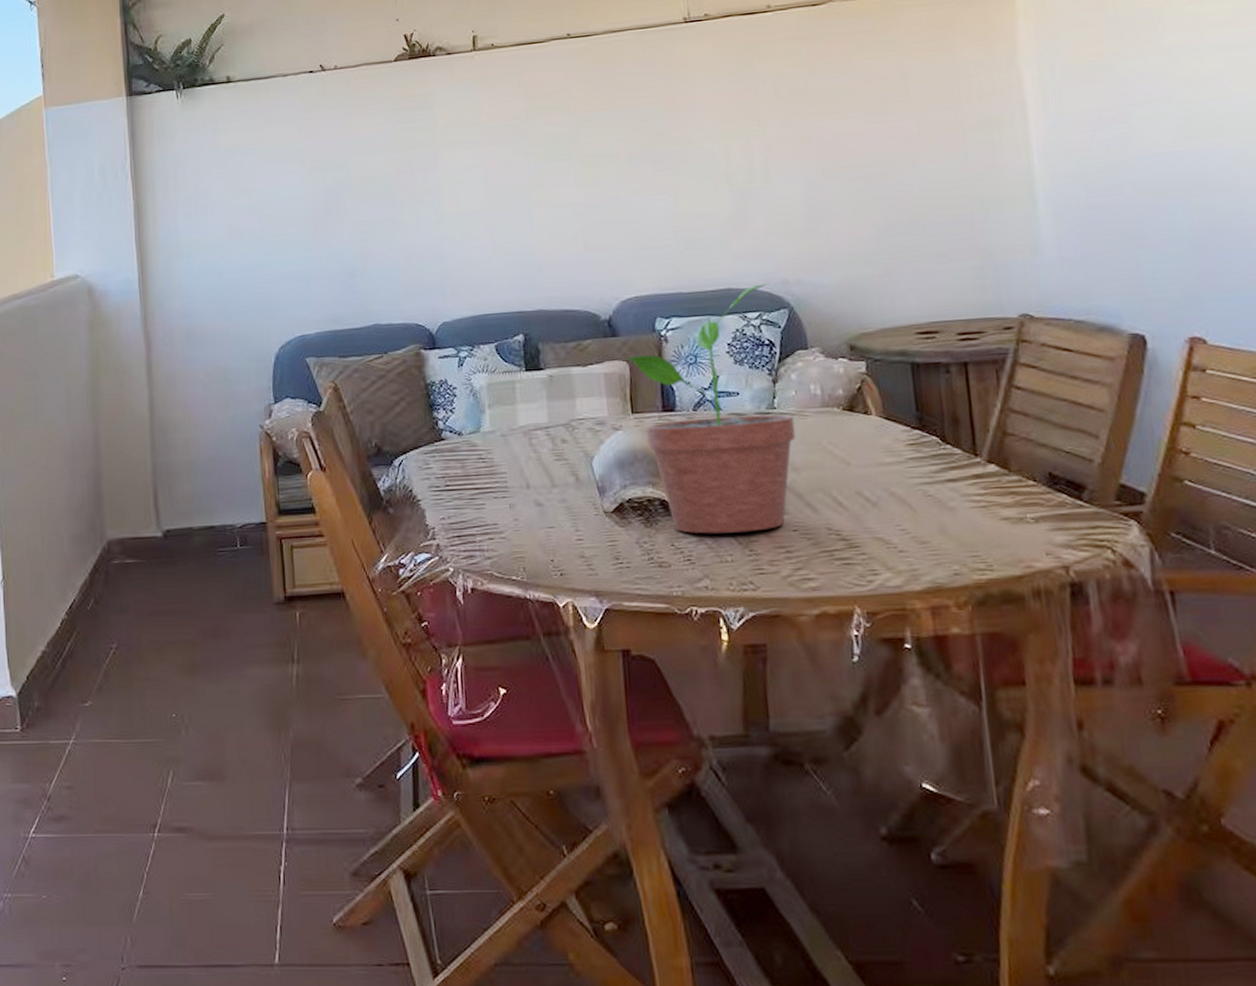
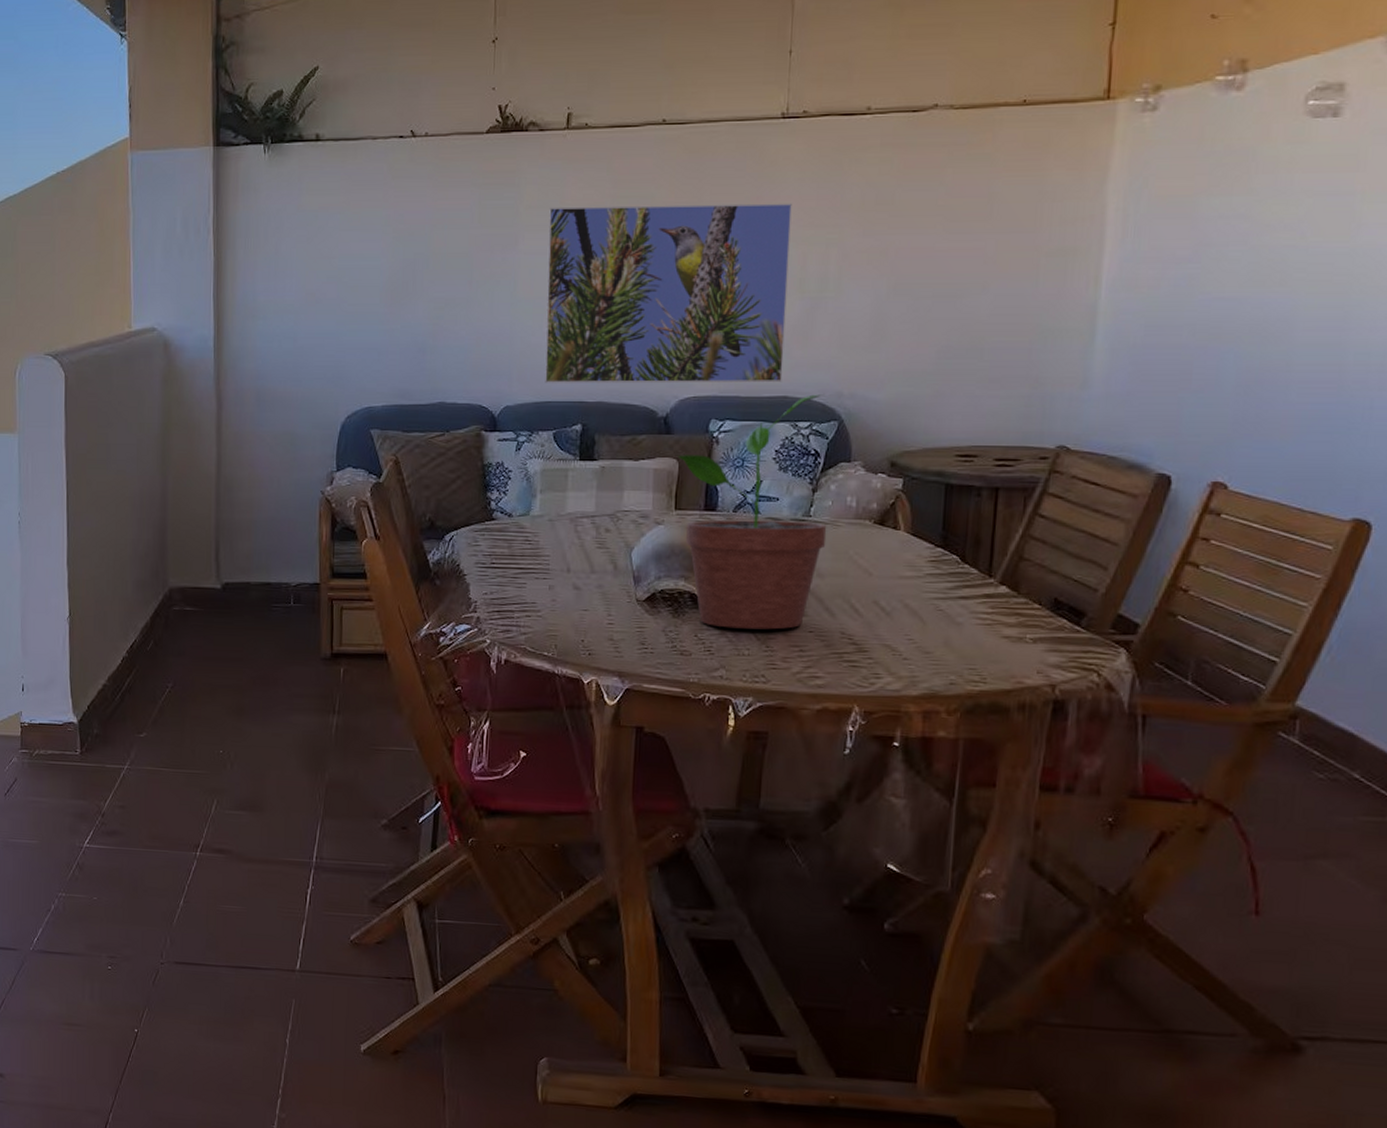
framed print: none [465,100,724,296] -> present [545,203,792,384]

